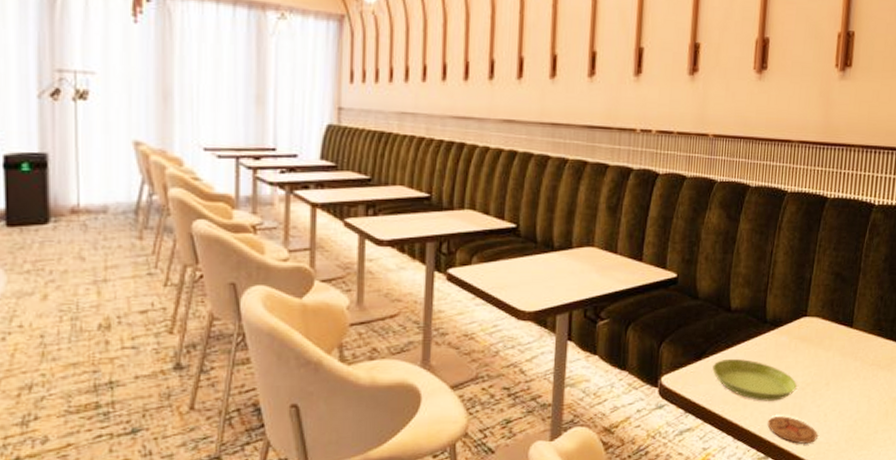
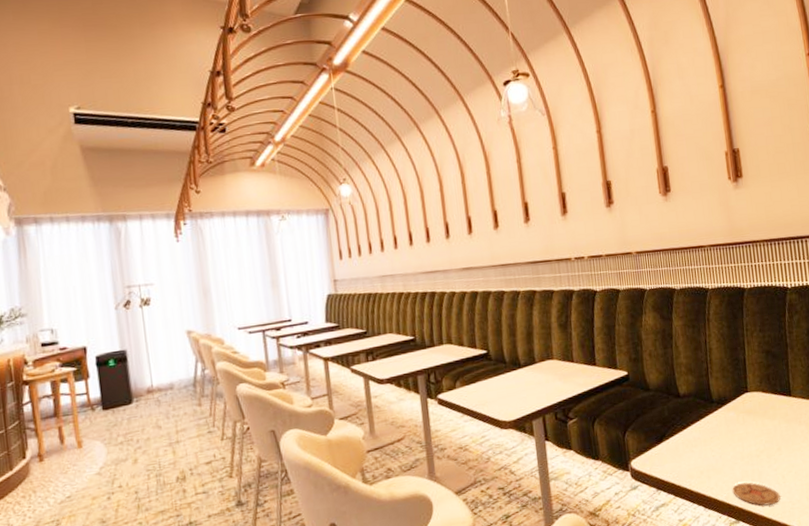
saucer: present [712,358,797,401] -> none [673,436,752,472]

